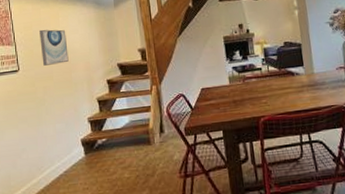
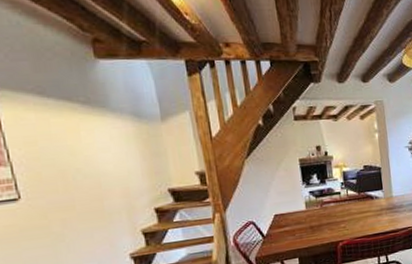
wall art: present [39,29,69,66] -> none [50,146,98,192]

